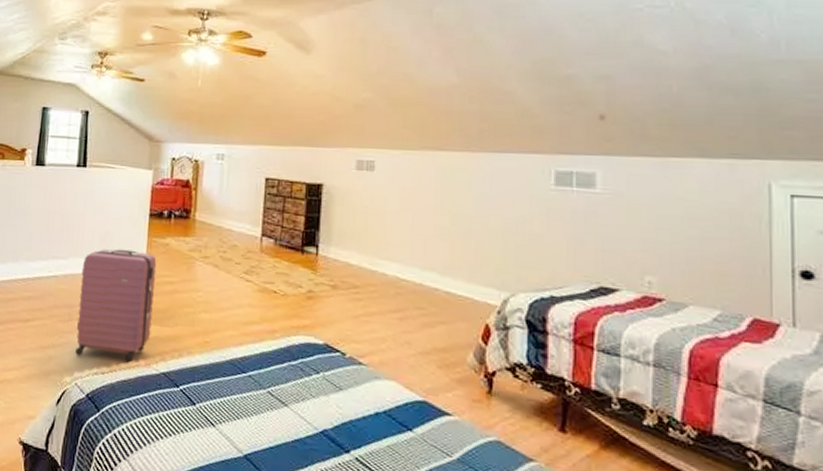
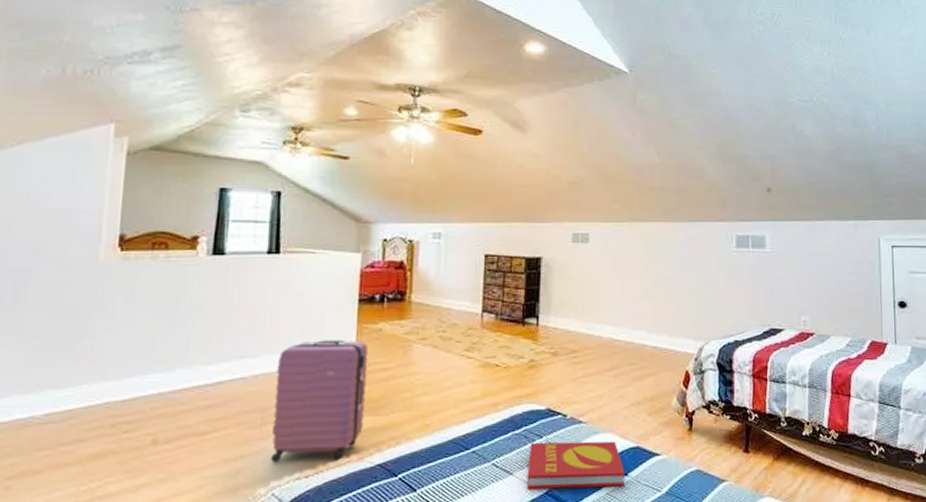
book: none [301,376,410,442] -> present [526,441,626,490]

